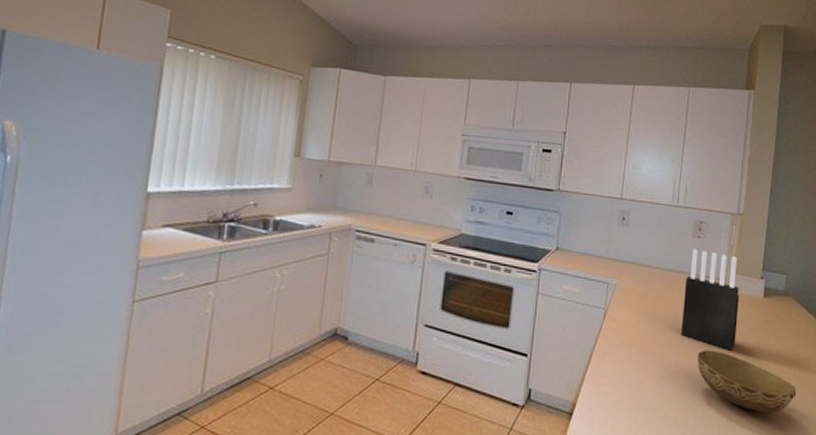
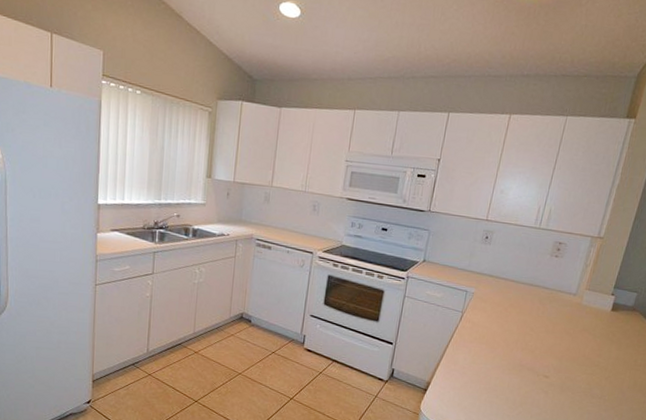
knife block: present [681,249,739,350] -> none [528,266,591,353]
bowl: present [697,350,796,413] -> none [539,350,629,405]

